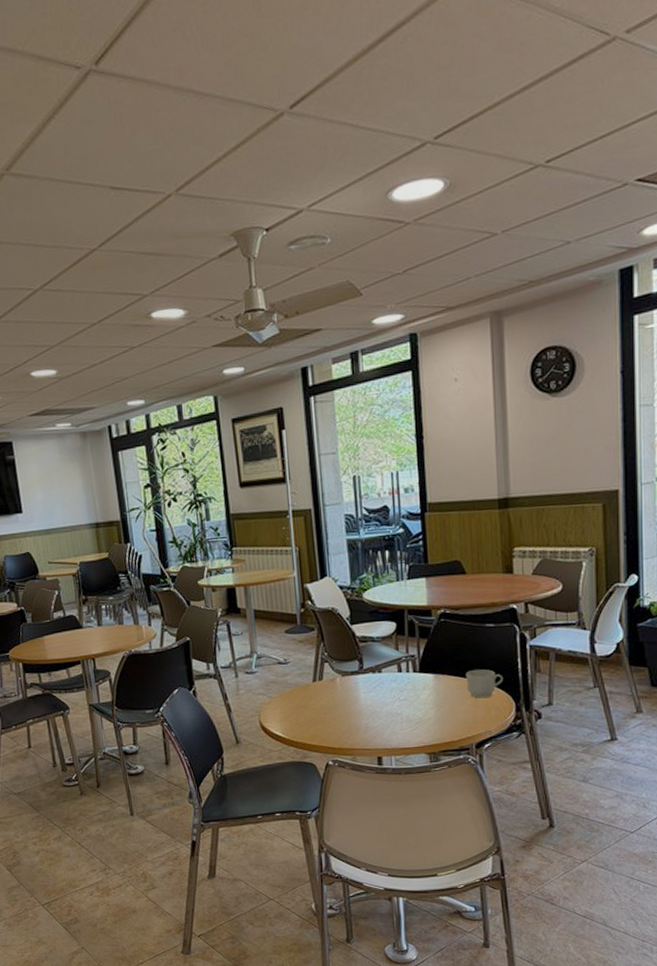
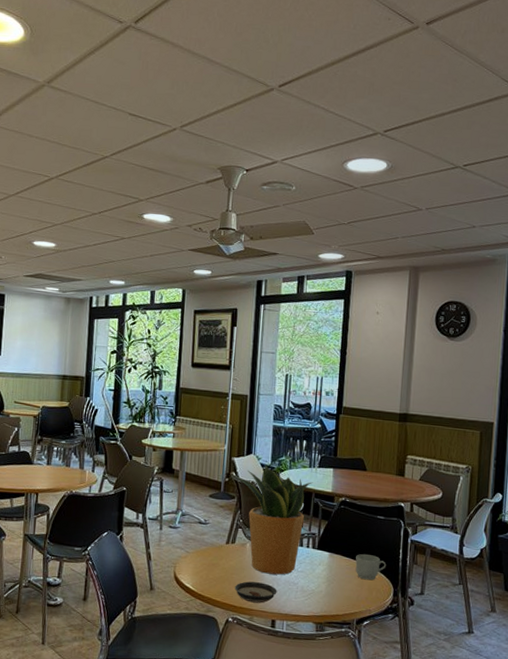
potted plant: none [308,587,404,708] -> present [232,465,313,575]
saucer: none [330,718,379,742] -> present [235,581,277,603]

